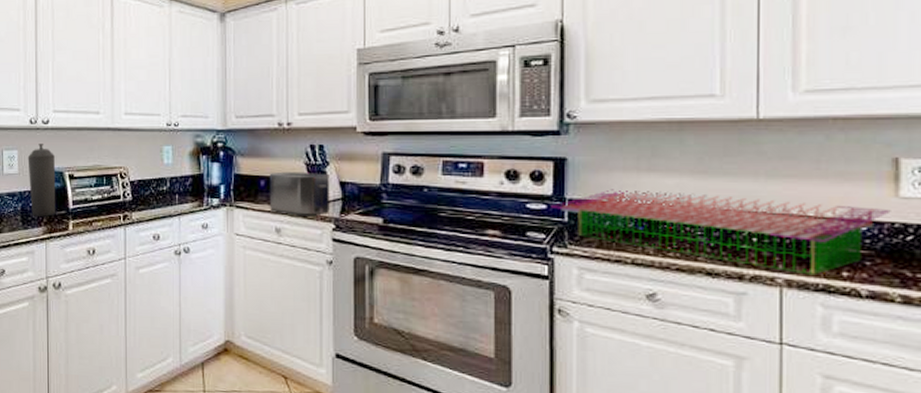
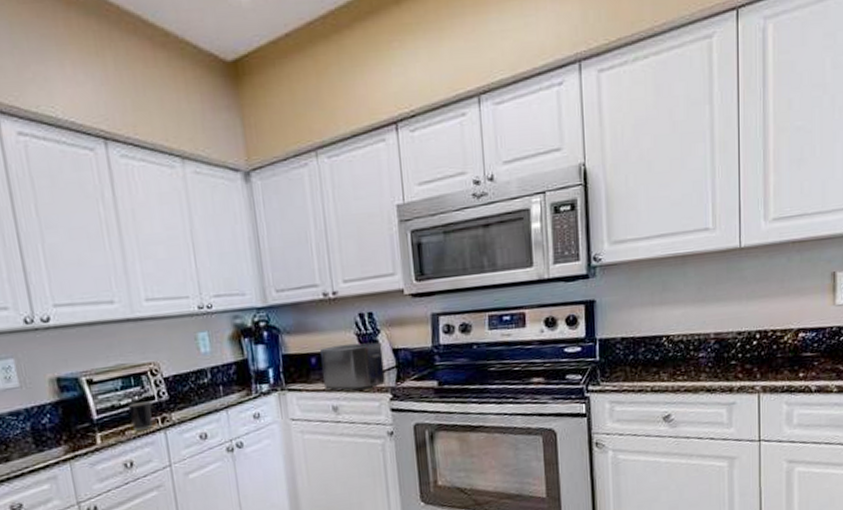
canister: present [27,144,56,218] -> none [28,347,78,436]
mug: none [98,199,121,223] -> present [127,401,158,430]
dish rack: present [551,189,891,275] -> none [585,316,831,380]

